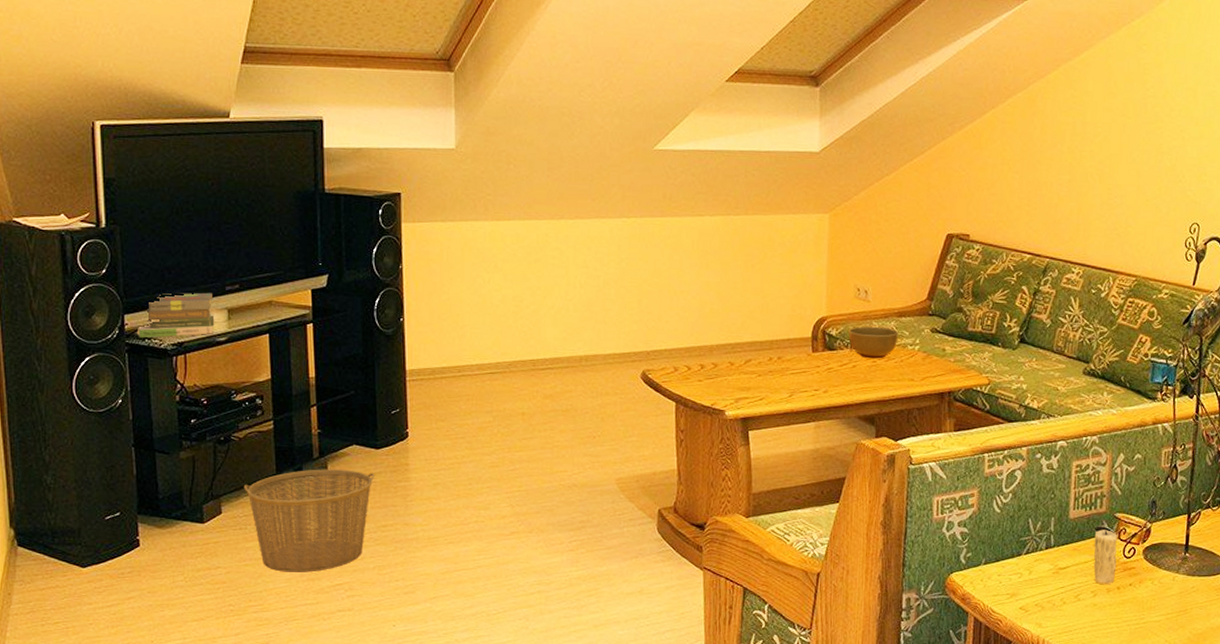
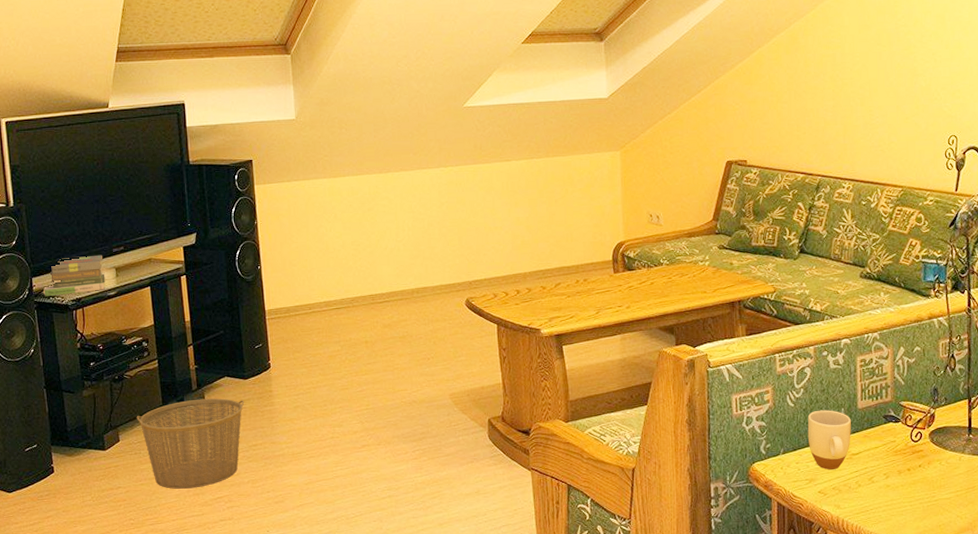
bowl: present [848,326,899,359] -> none [645,247,690,276]
mug: none [1012,518,1061,584] -> present [807,410,851,469]
candle: present [1093,526,1117,585] -> none [882,414,905,468]

